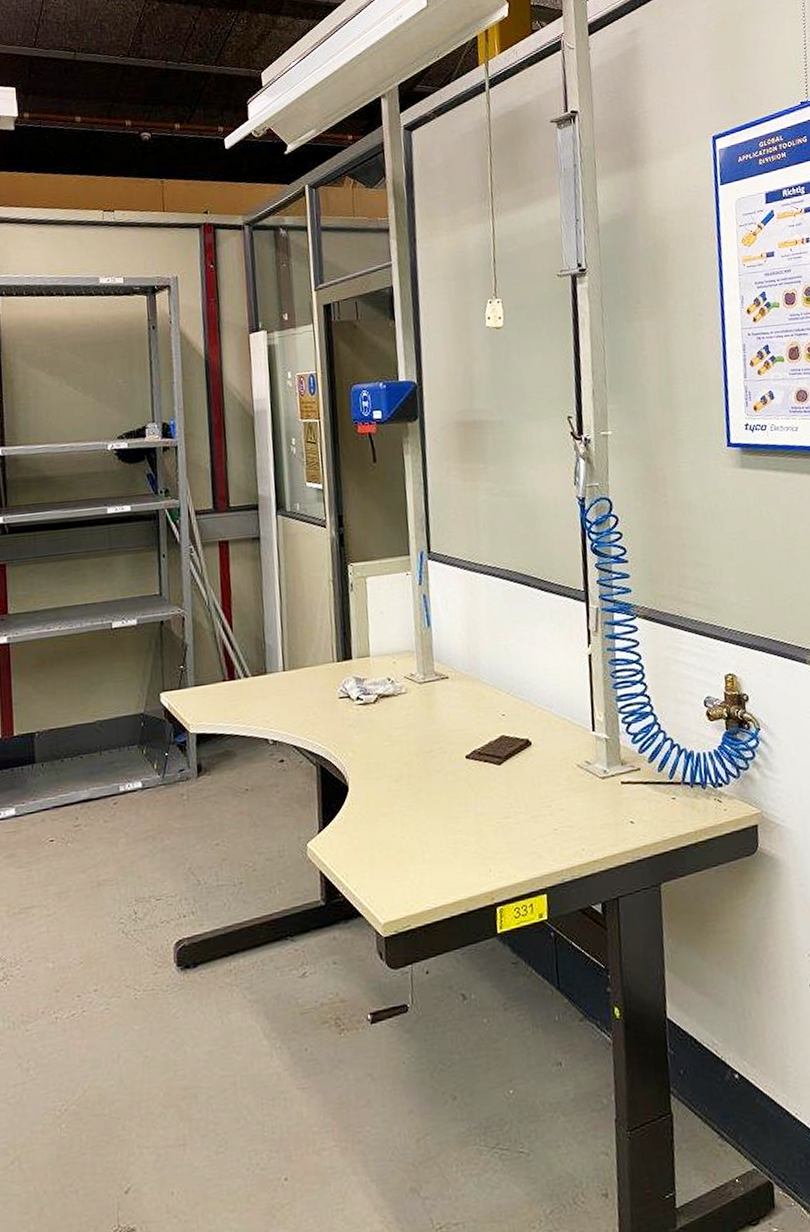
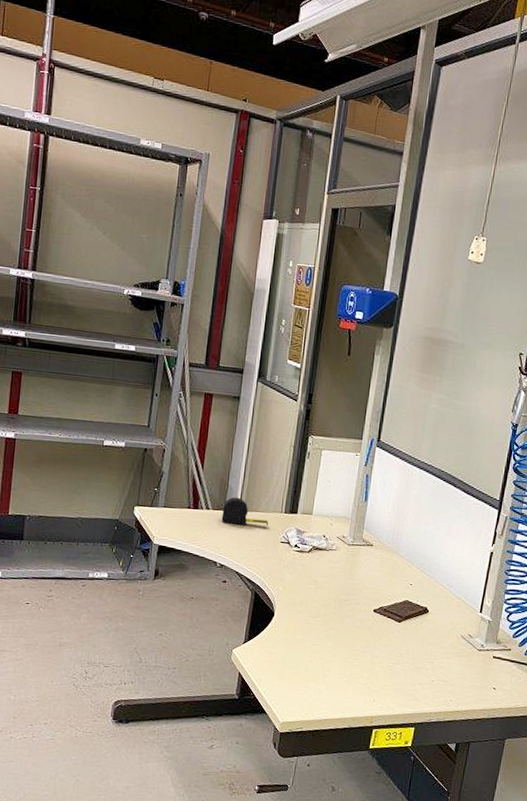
tape measure: none [263,655,320,690] -> present [221,497,268,526]

